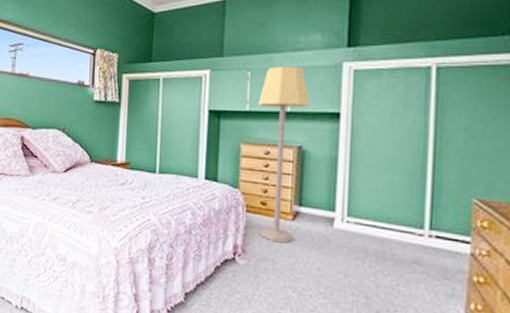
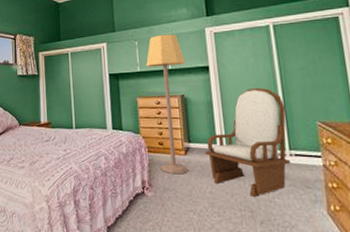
armchair: none [318,147,434,281] -> present [205,88,291,197]

